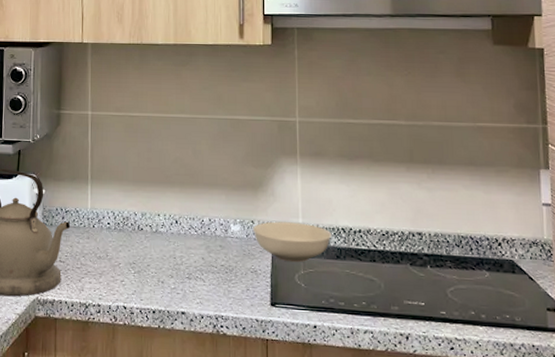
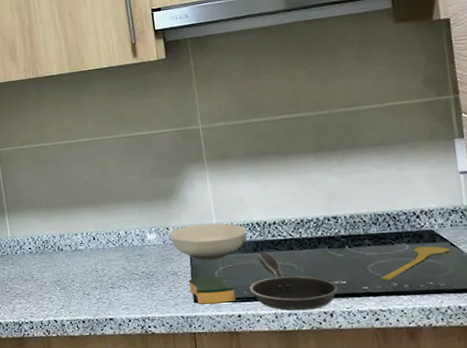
sponge: none [267,279,314,311] -> present [188,276,236,305]
frying pan: none [327,260,417,330] -> present [248,252,339,311]
spatula: none [459,276,529,308] -> present [381,246,451,281]

